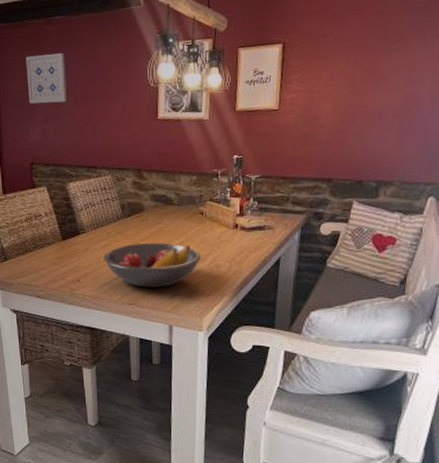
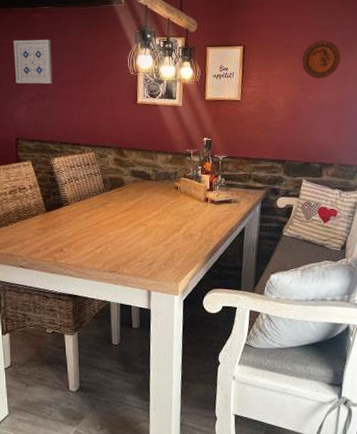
fruit bowl: present [104,242,202,288] -> none [86,214,177,256]
decorative plate: none [357,28,409,78] -> present [302,40,341,79]

